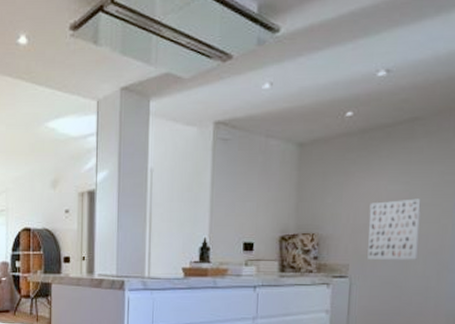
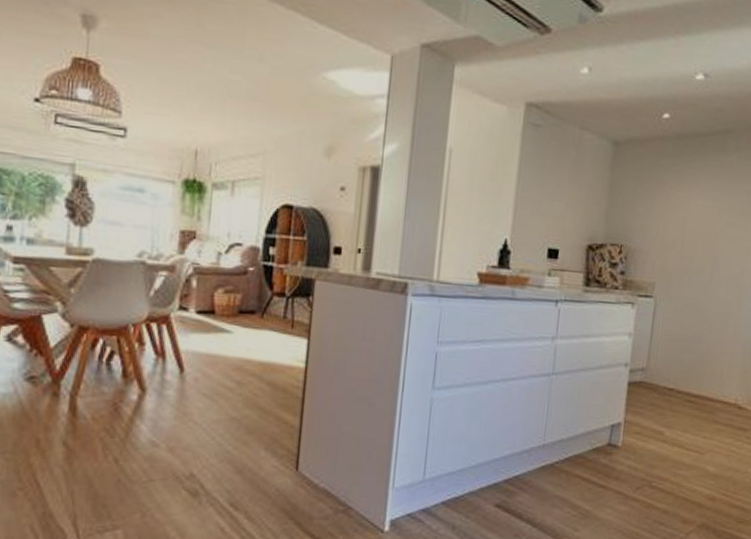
wall art: present [367,198,421,260] -> none [673,216,728,284]

